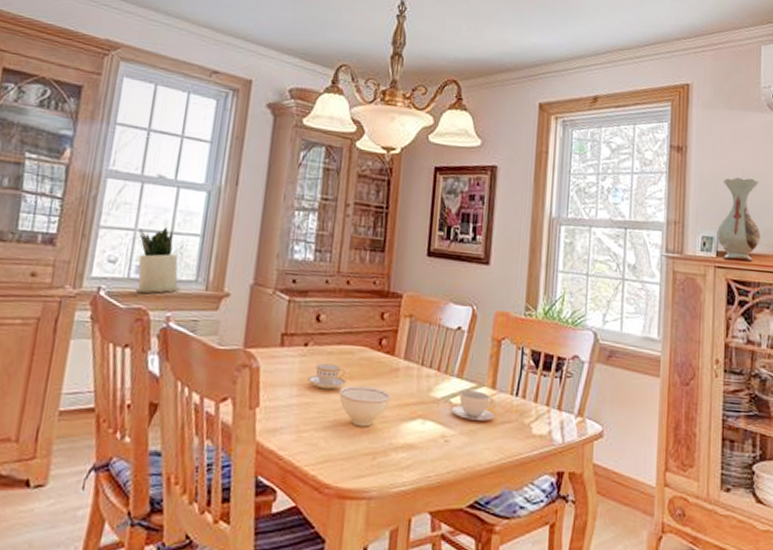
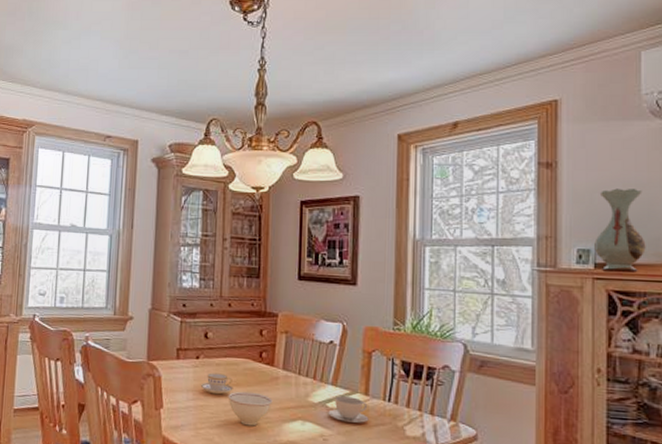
planter: present [134,228,181,294] -> none [60,266,95,319]

